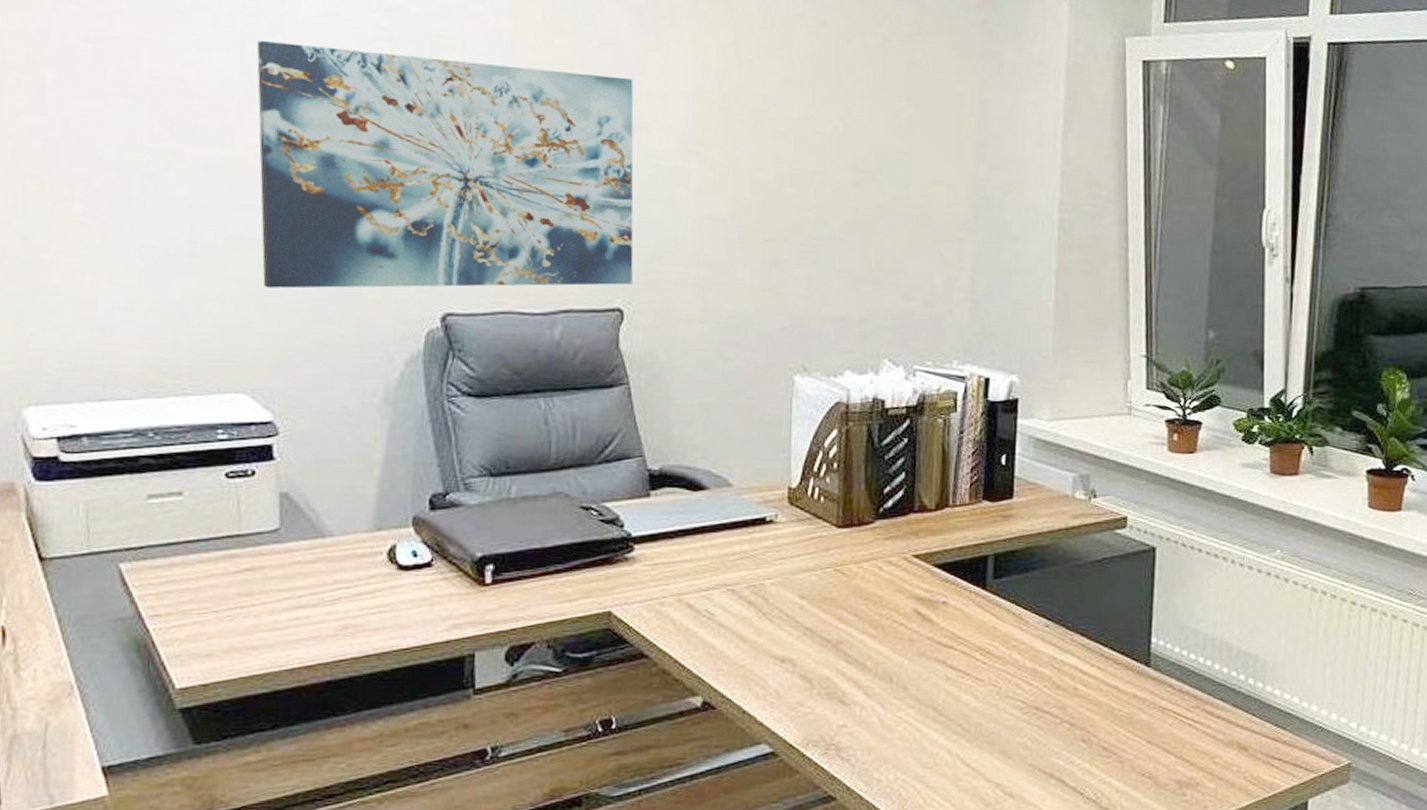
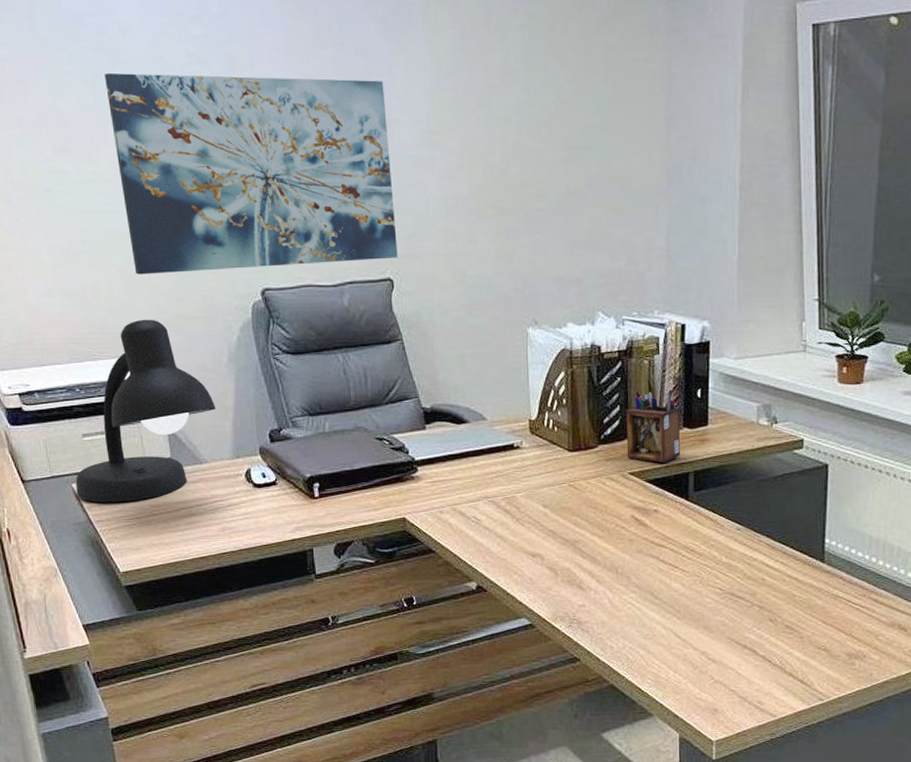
desk lamp: none [124,345,356,590] -> present [75,319,216,503]
desk organizer: none [911,452,979,544] -> present [626,389,680,463]

